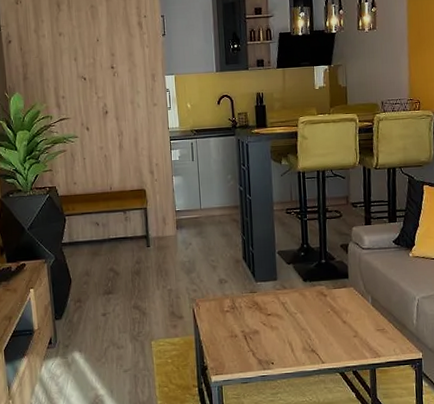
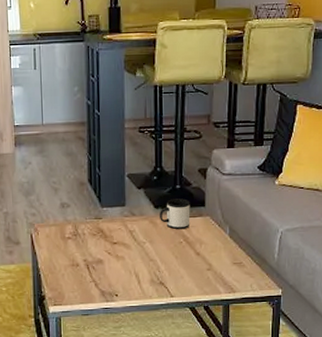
mug: none [307,272,336,301] -> present [159,198,190,230]

